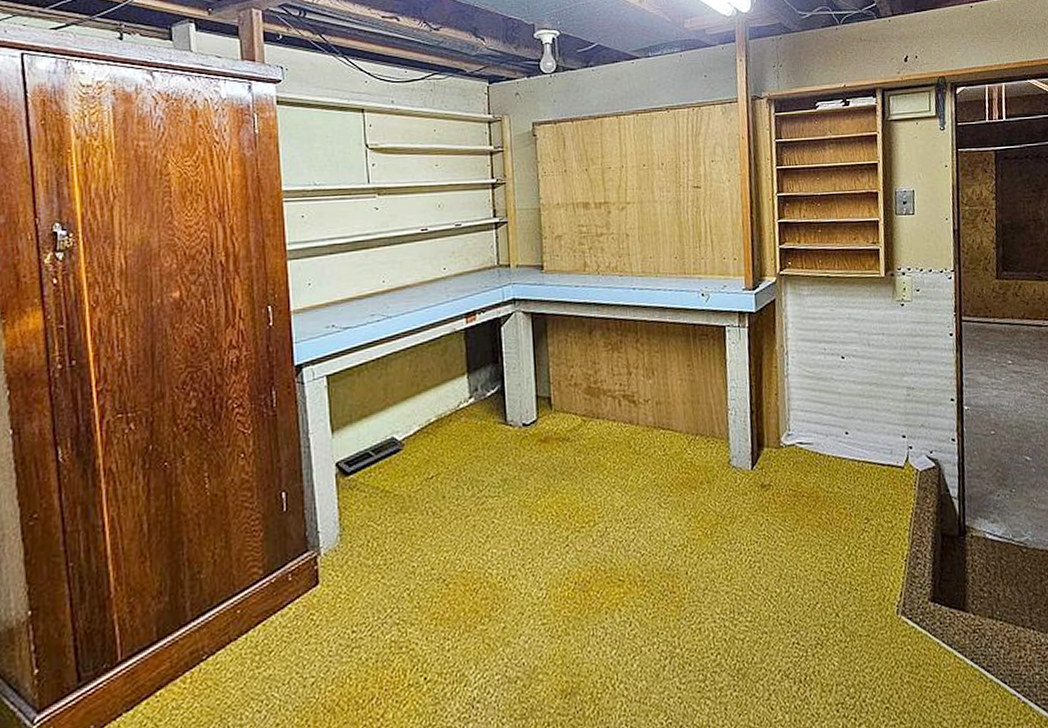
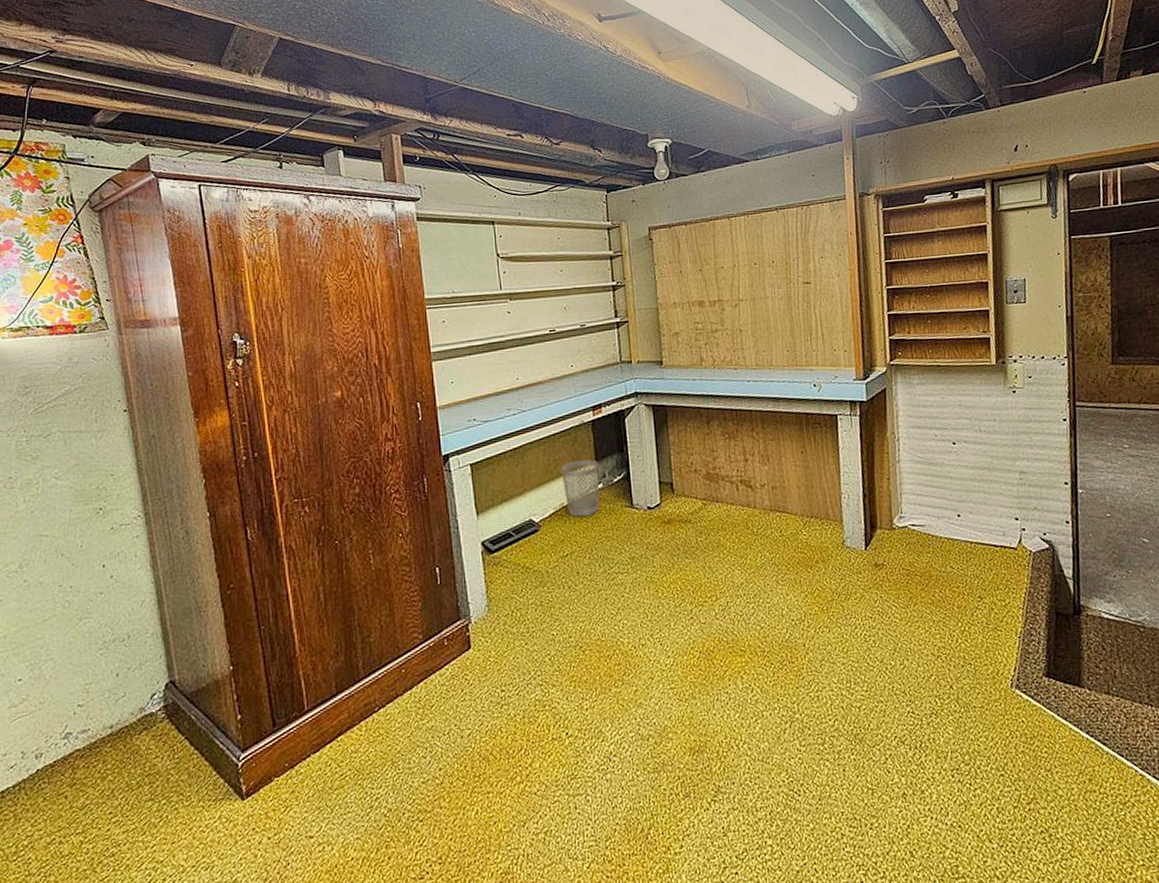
wastebasket: none [428,371,471,435] -> present [560,459,600,517]

